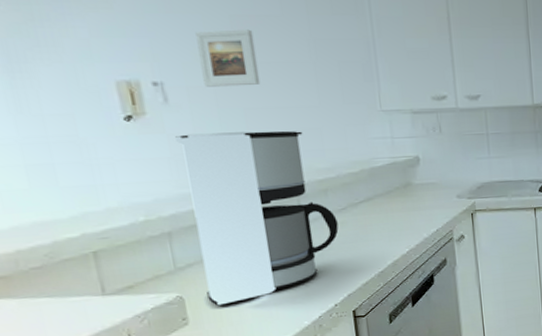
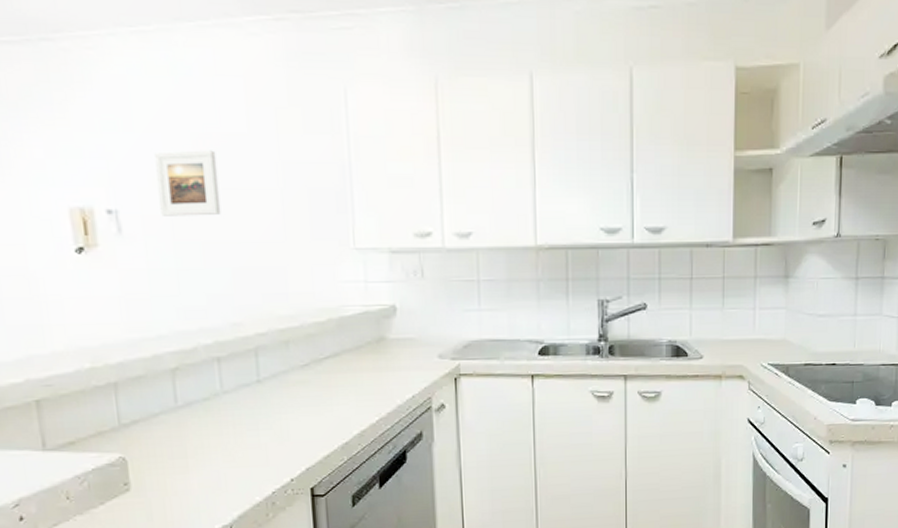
coffee maker: present [175,130,339,306] -> none [127,269,299,471]

